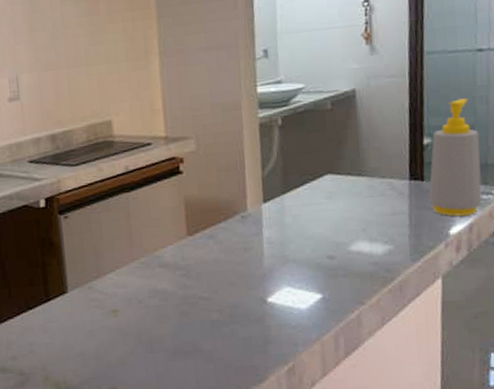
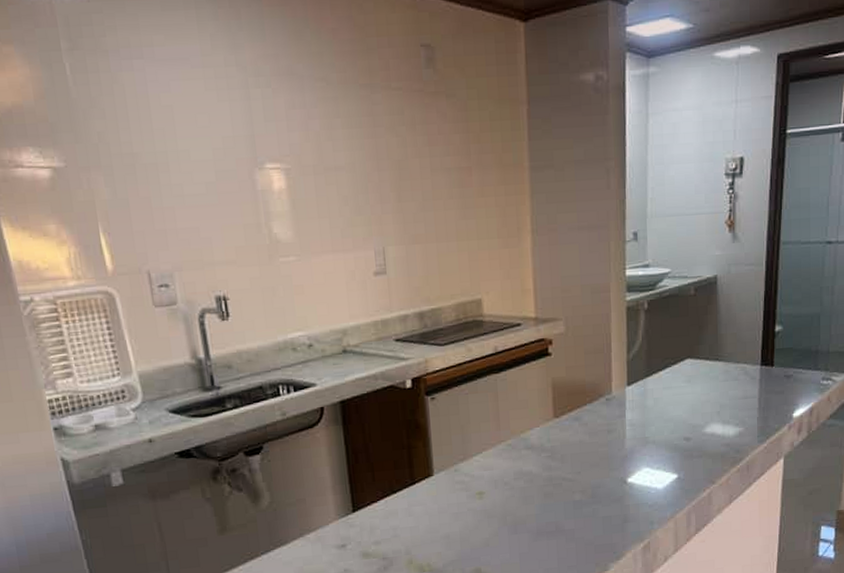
soap bottle: present [428,98,482,217] -> none [776,288,824,401]

